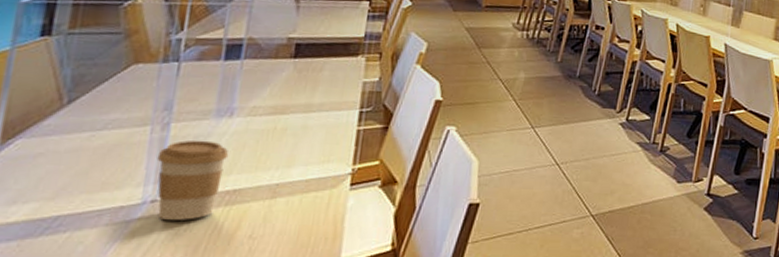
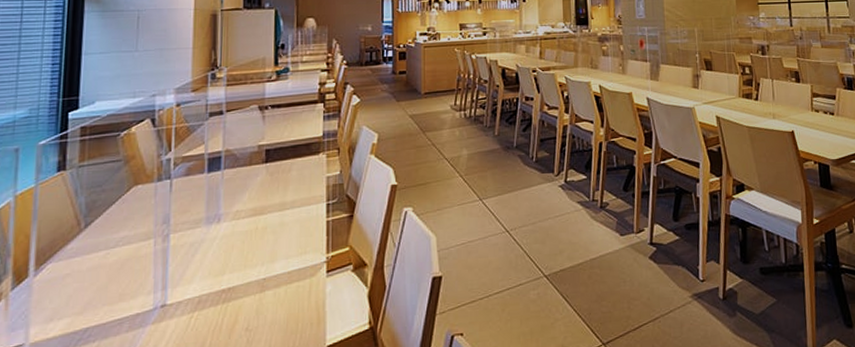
coffee cup: present [157,140,229,220] -> none [162,246,221,322]

